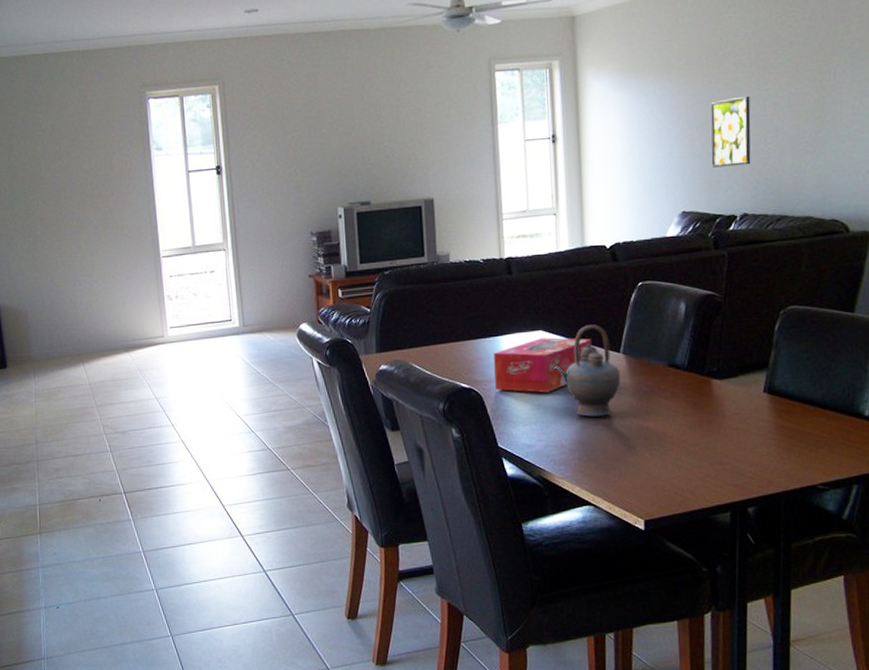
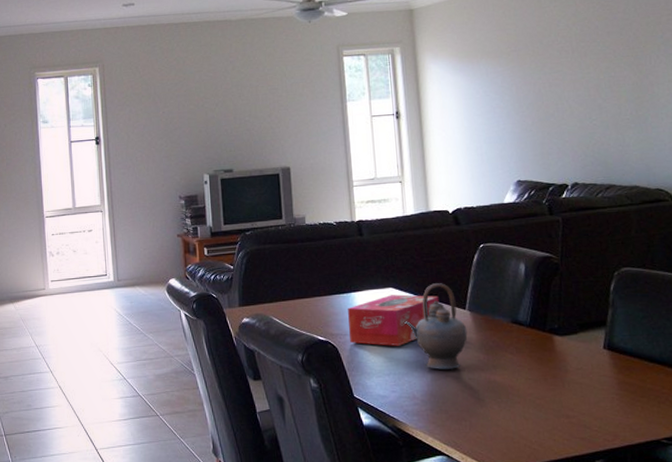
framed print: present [710,95,751,168] -> none [538,78,578,141]

